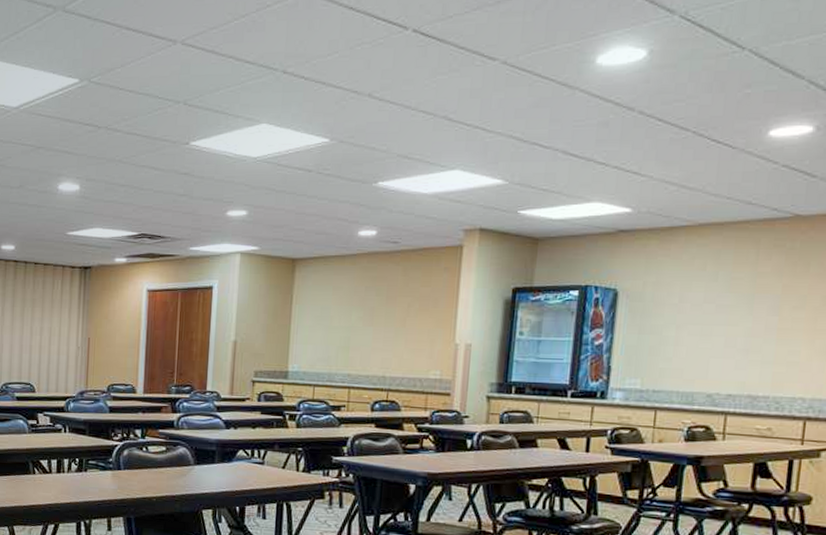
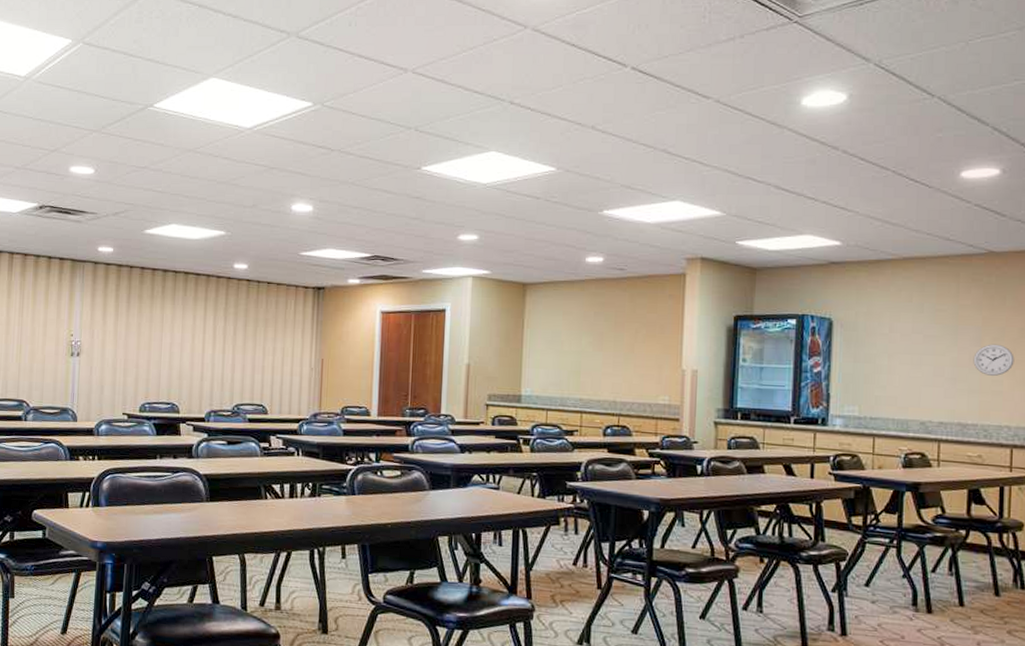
wall clock: none [769,313,815,346] -> present [973,344,1015,376]

